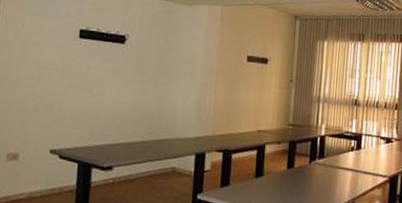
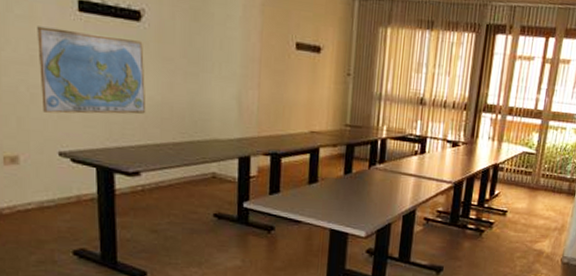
world map: none [42,50,125,118] -> present [37,26,146,114]

